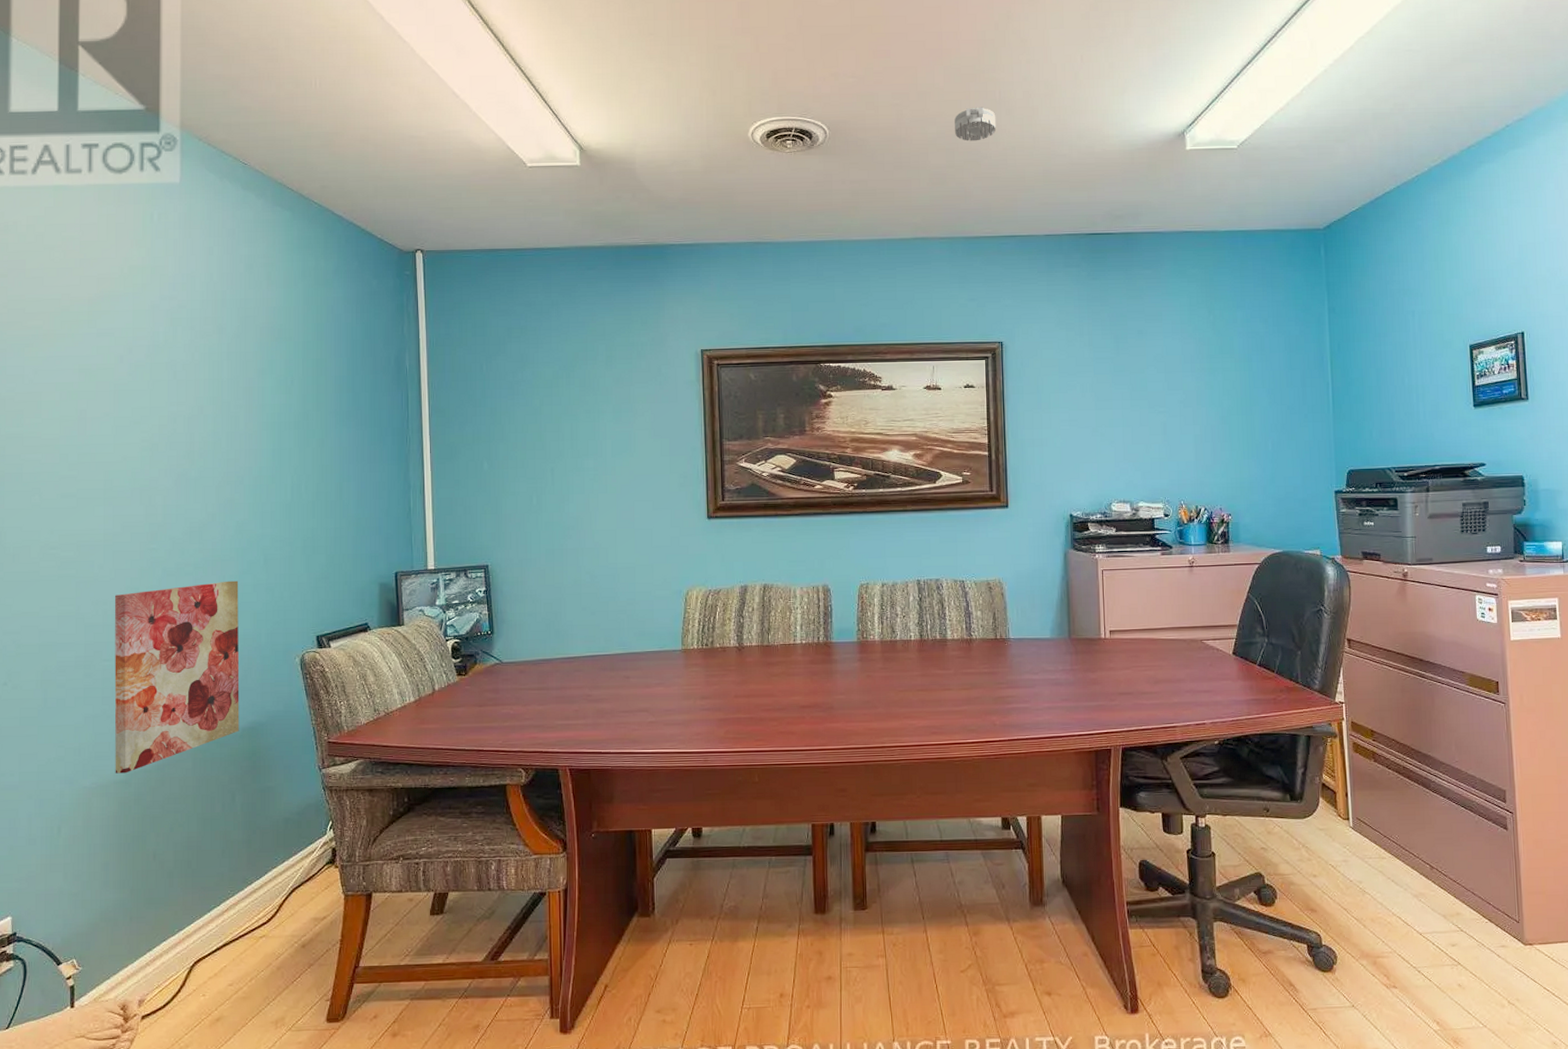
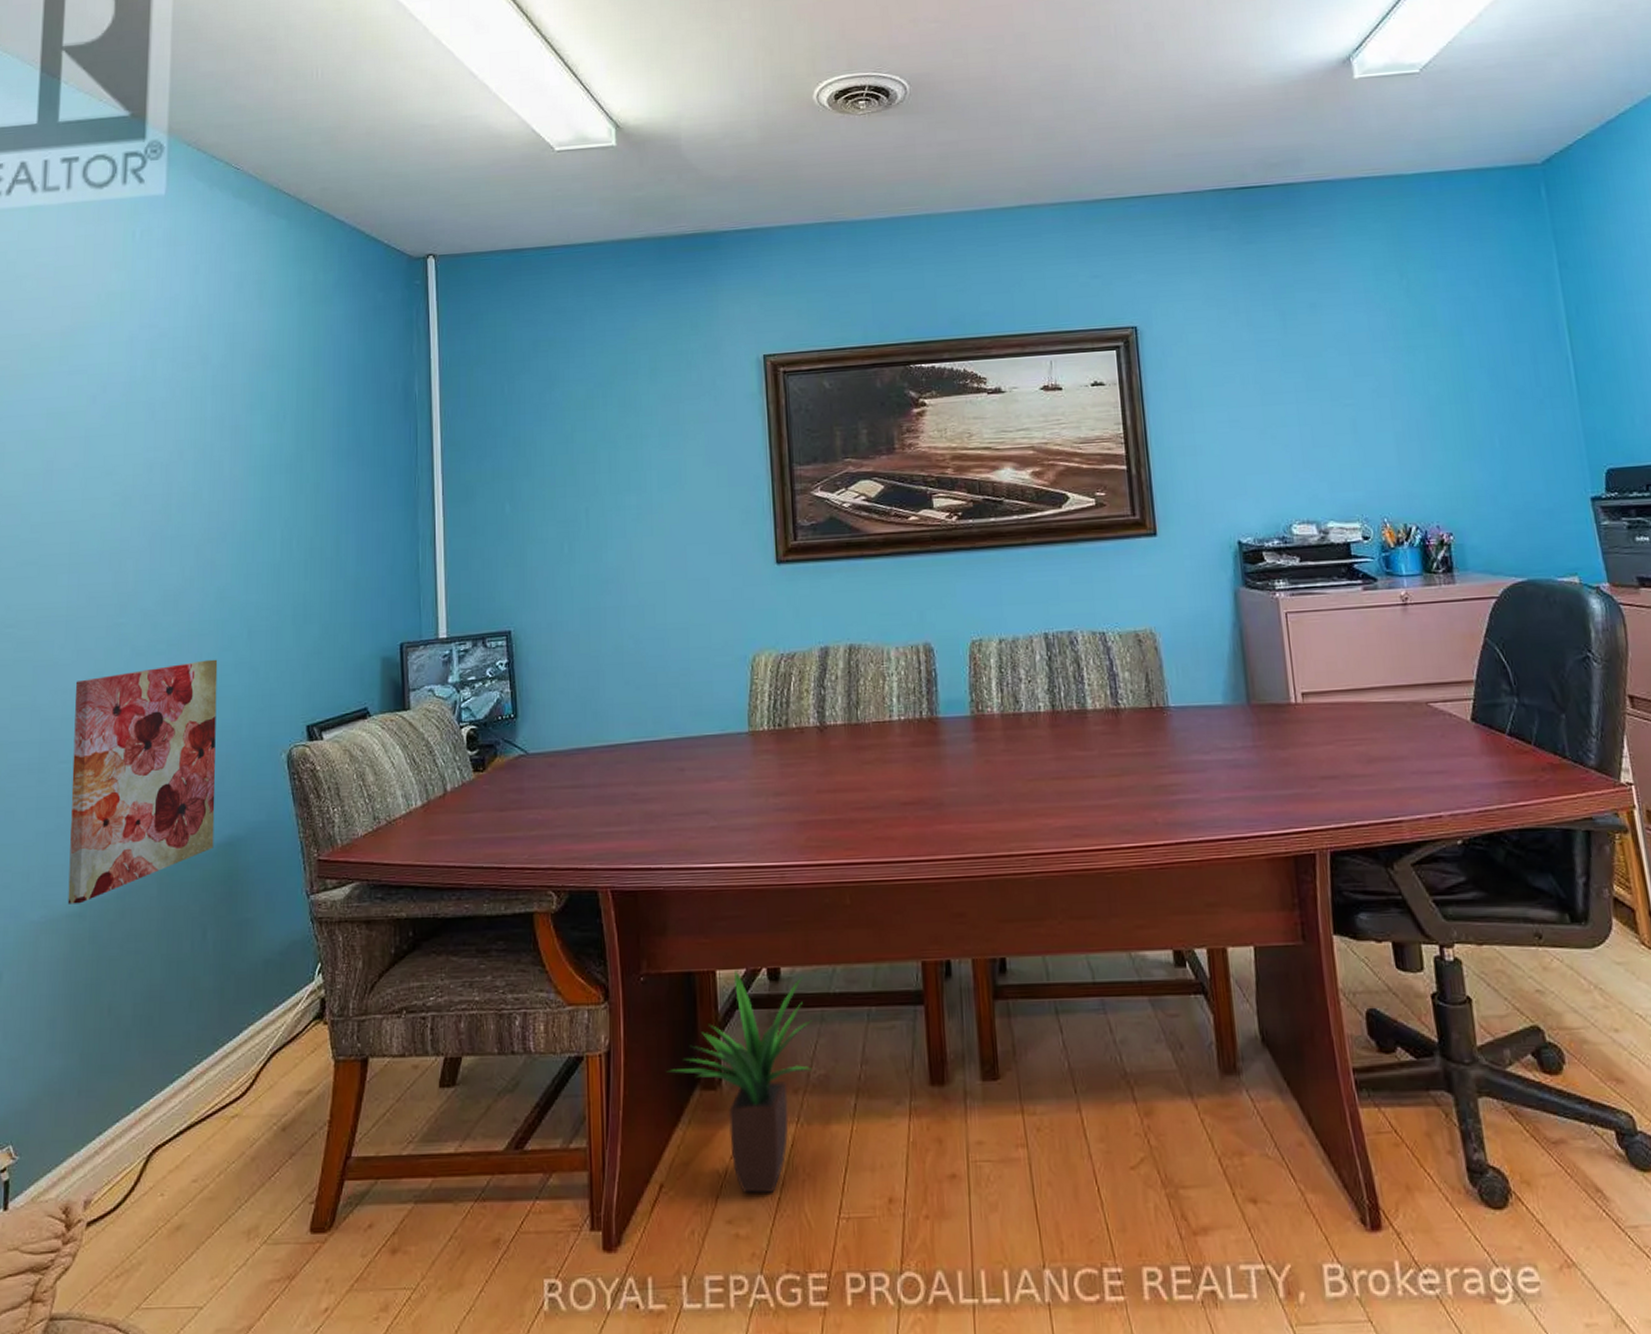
potted plant: none [612,829,726,992] -> present [667,969,812,1194]
smoke detector: present [954,107,996,141] -> none [1061,45,1114,87]

